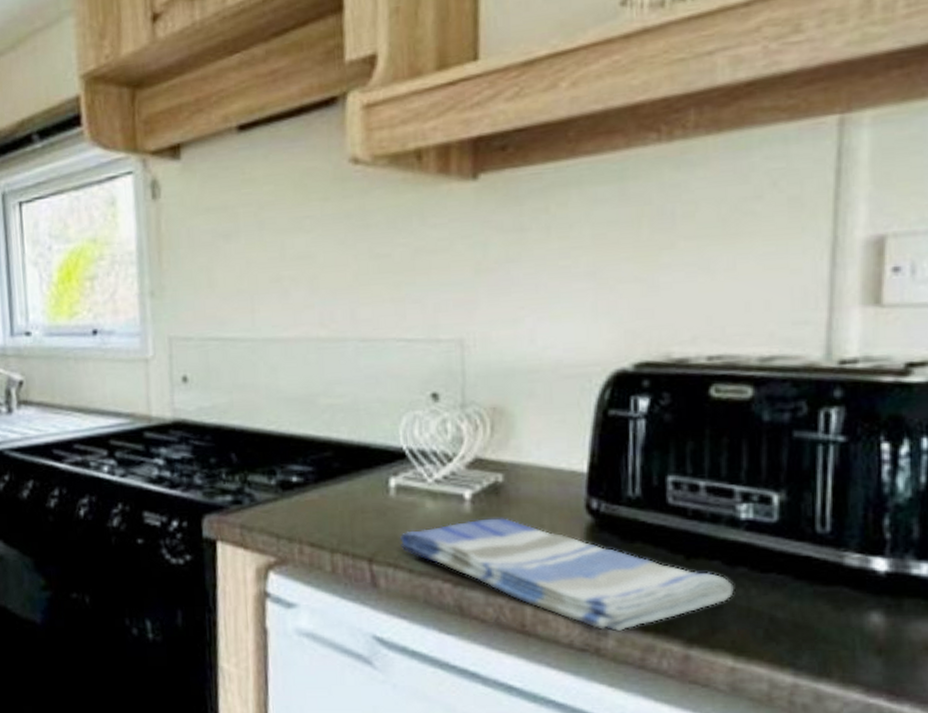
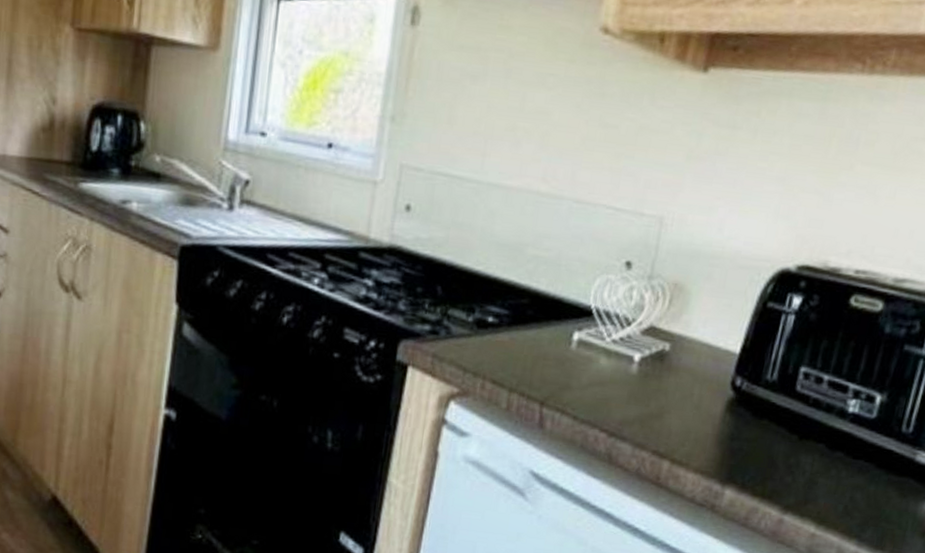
dish towel: present [400,518,734,631] -> none [571,380,830,493]

